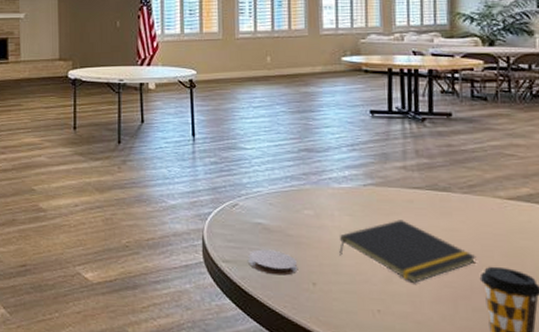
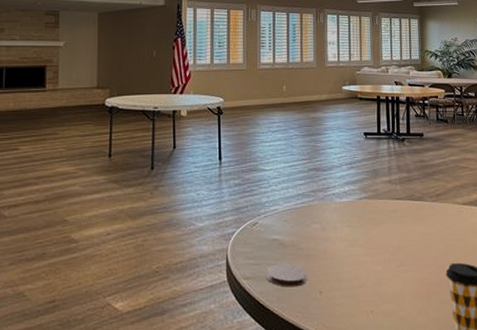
notepad: present [339,220,476,283] -> none [341,227,443,283]

